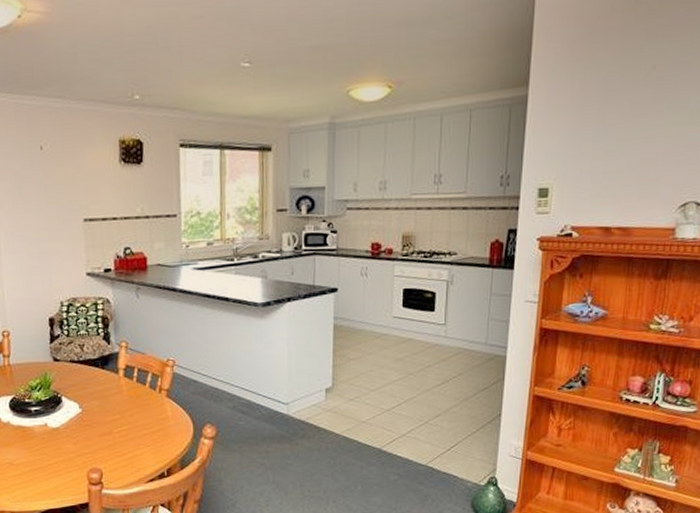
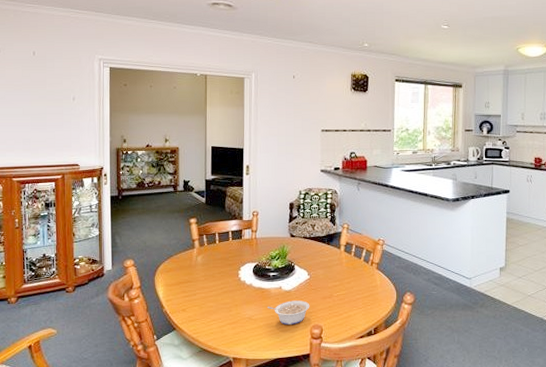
legume: none [32,439,85,469] -> present [268,300,310,325]

